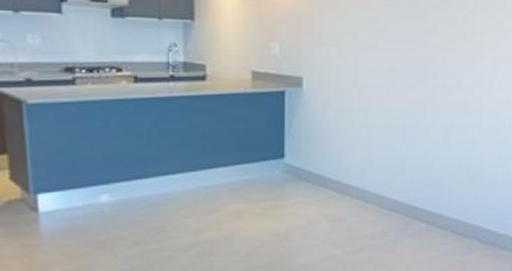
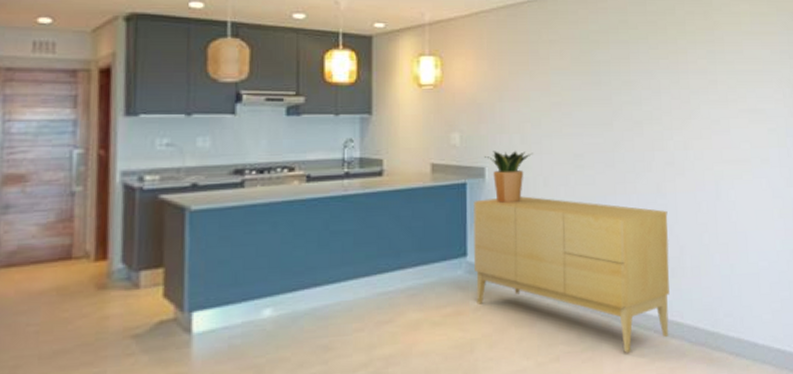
sideboard: none [291,106,472,247] -> present [473,196,670,353]
potted plant: none [303,62,349,112] -> present [485,150,533,204]

